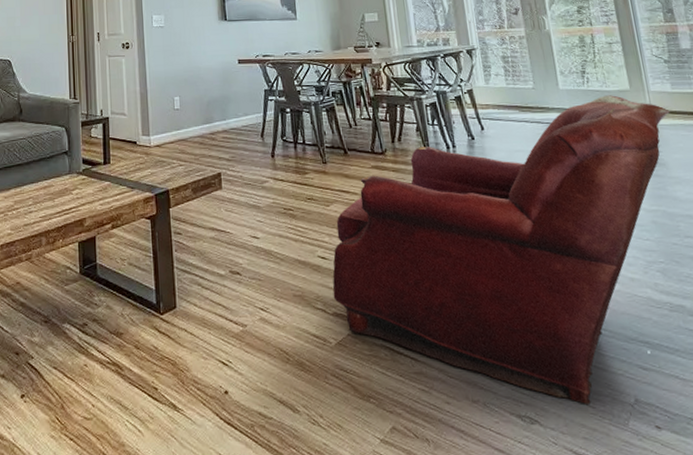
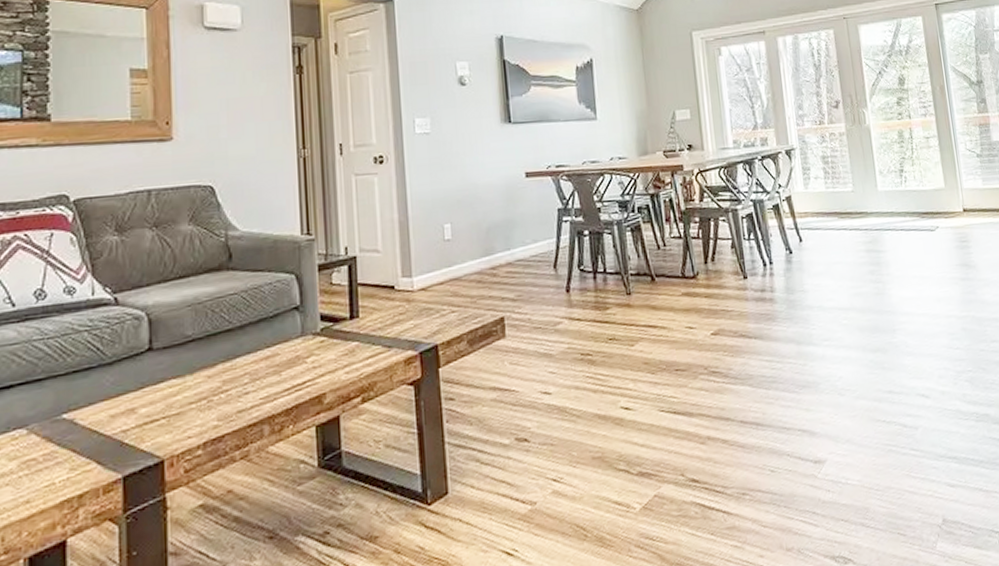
armchair: present [332,95,670,430] -> none [637,195,981,548]

